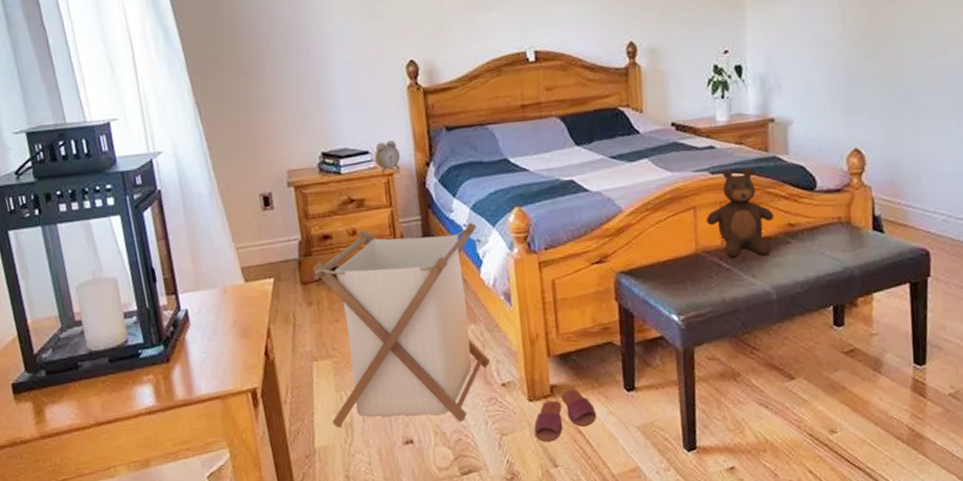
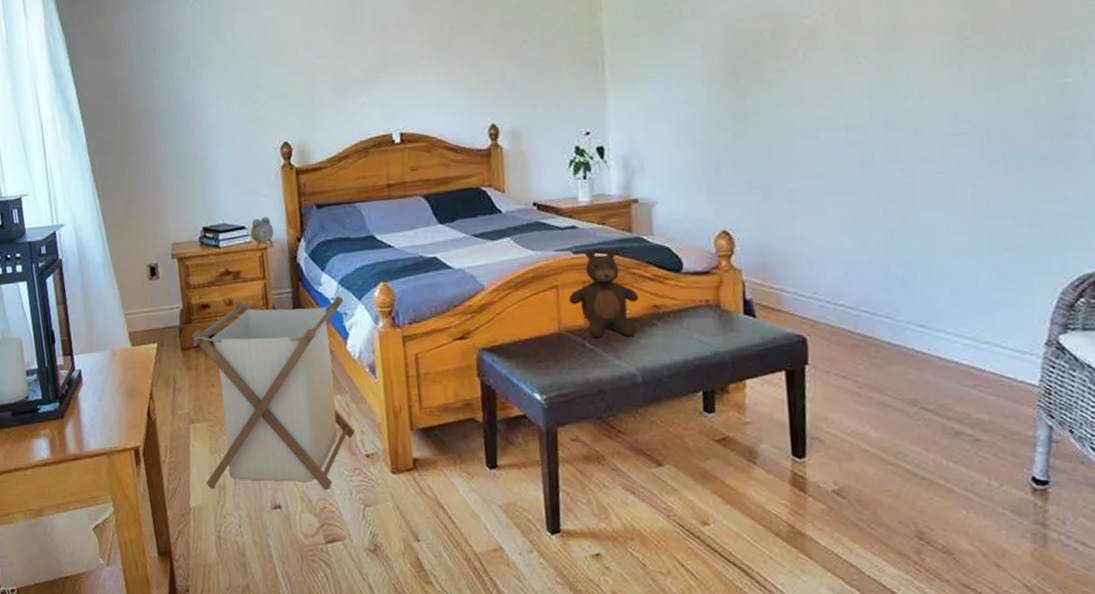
slippers: present [534,389,596,442] -> none [397,464,458,516]

